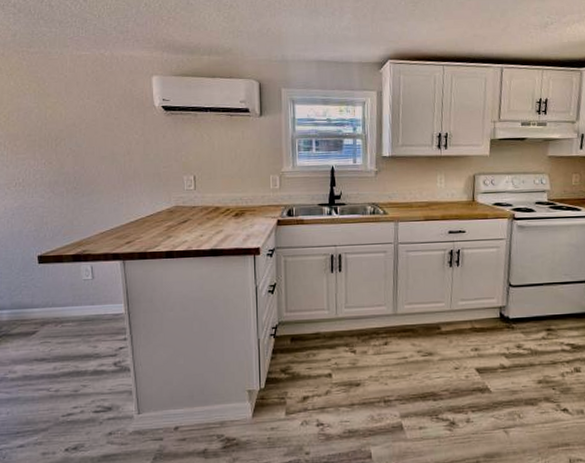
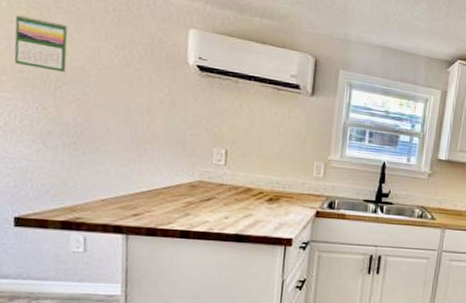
calendar: none [21,89,62,131] -> present [14,15,68,72]

